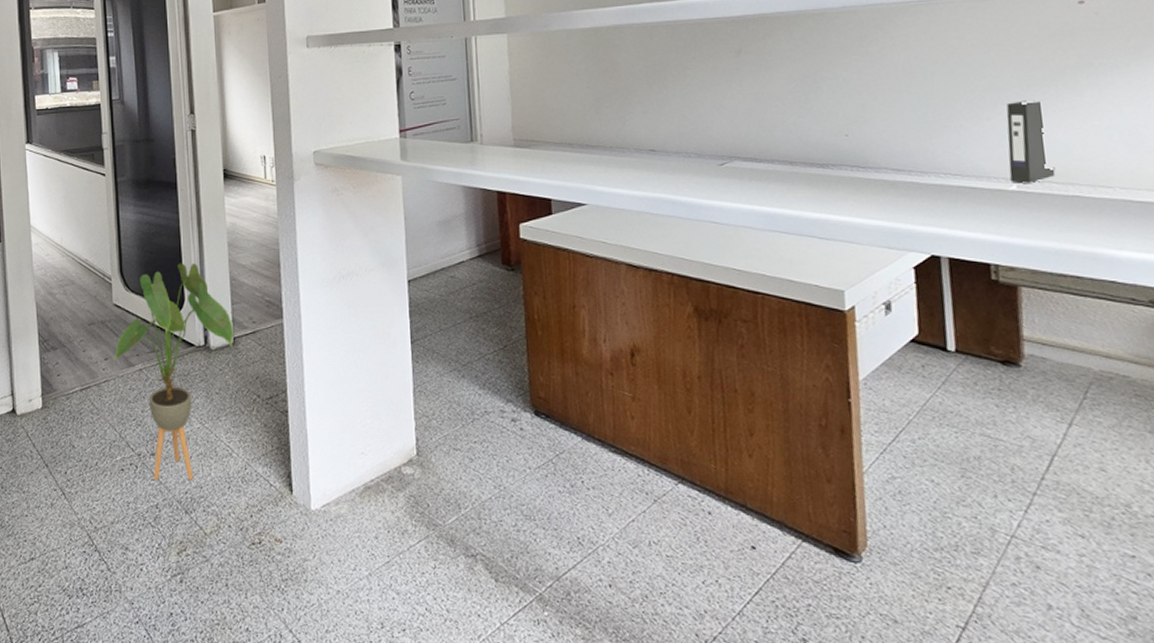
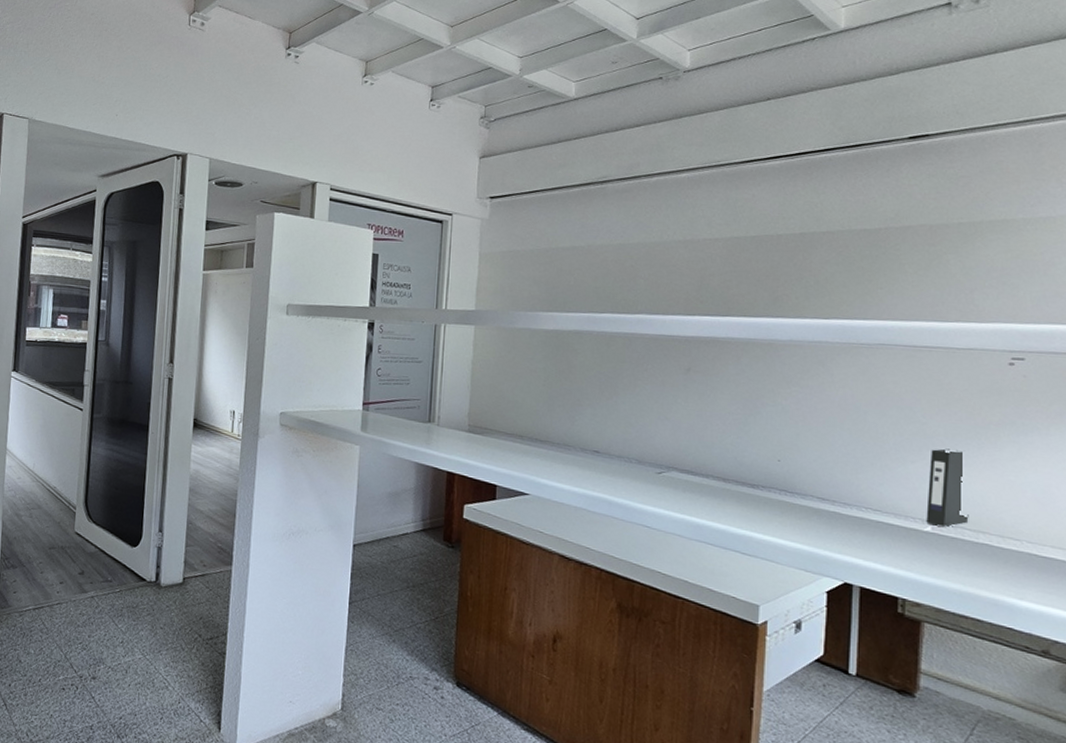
house plant: present [113,262,234,481] -> none [68,501,184,707]

